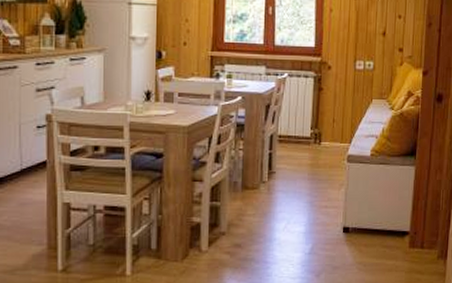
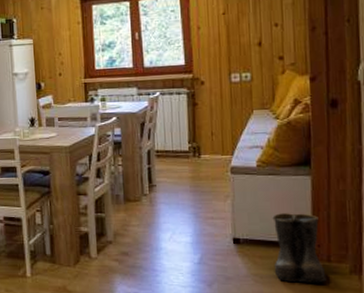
boots: none [376,202,419,269] -> present [272,213,326,283]

